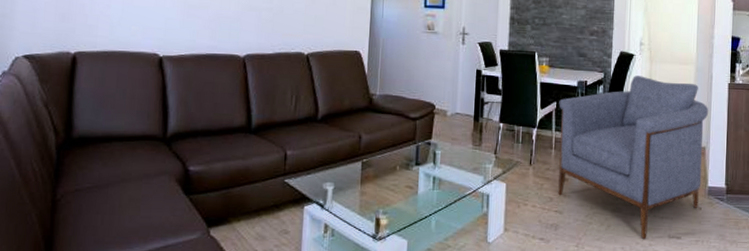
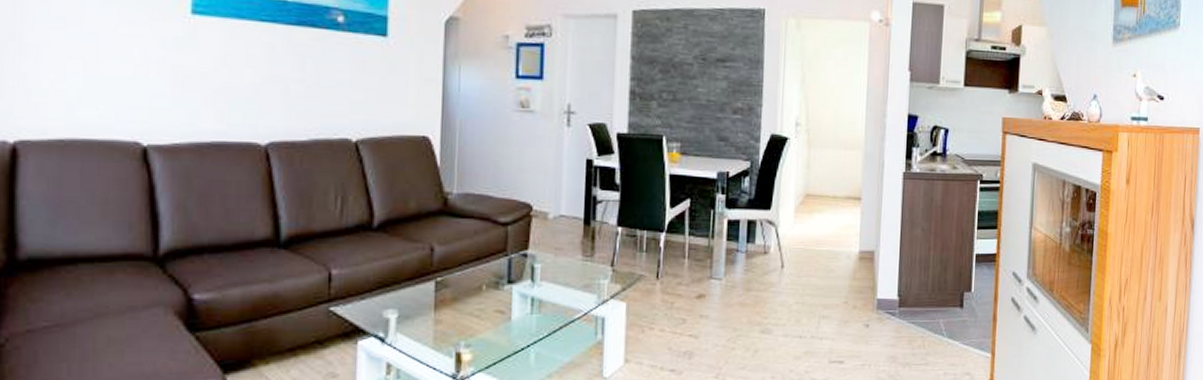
armchair: present [558,75,709,240] -> none [693,164,879,366]

